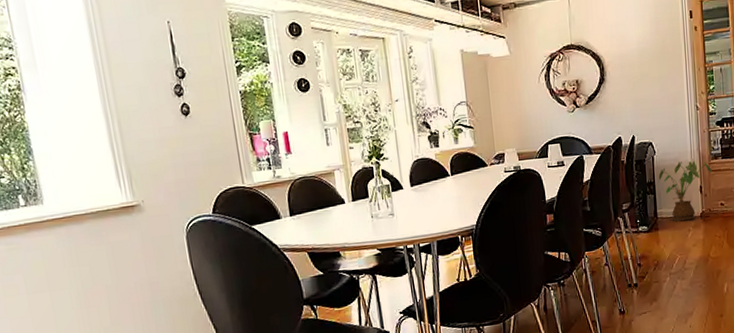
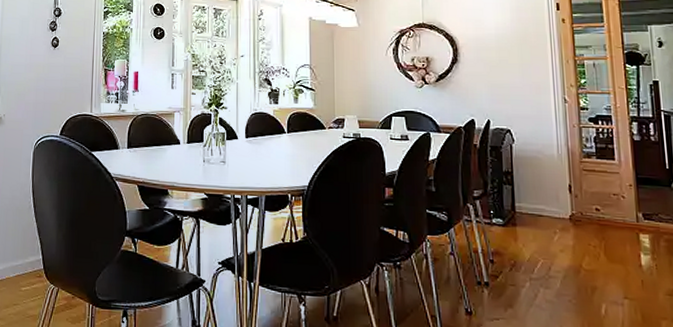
house plant: present [658,160,712,222] -> none [517,154,584,222]

